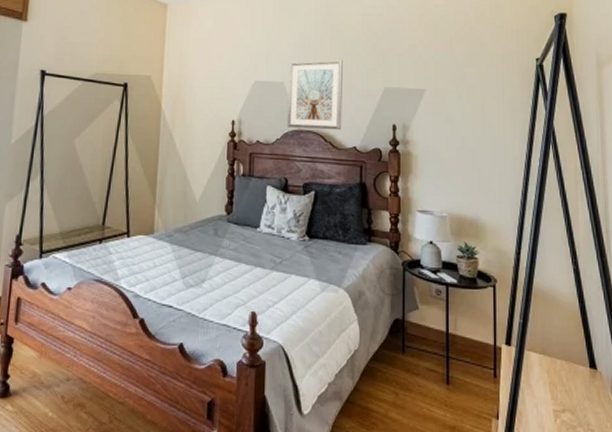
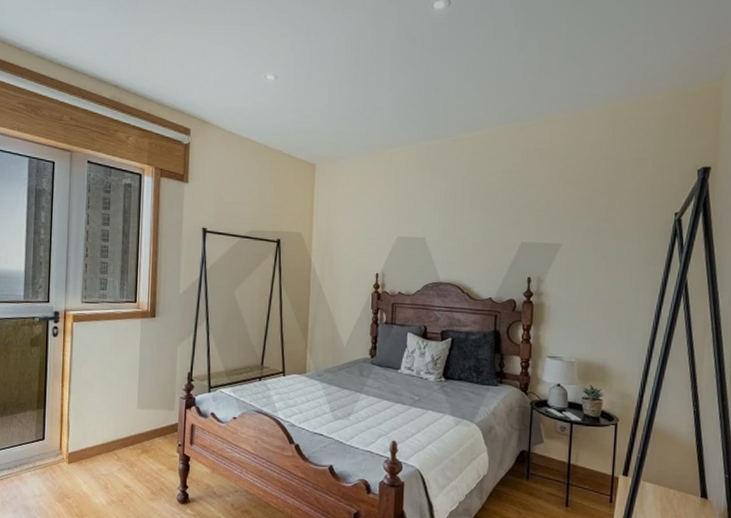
picture frame: present [287,59,343,131] -> none [427,216,482,283]

